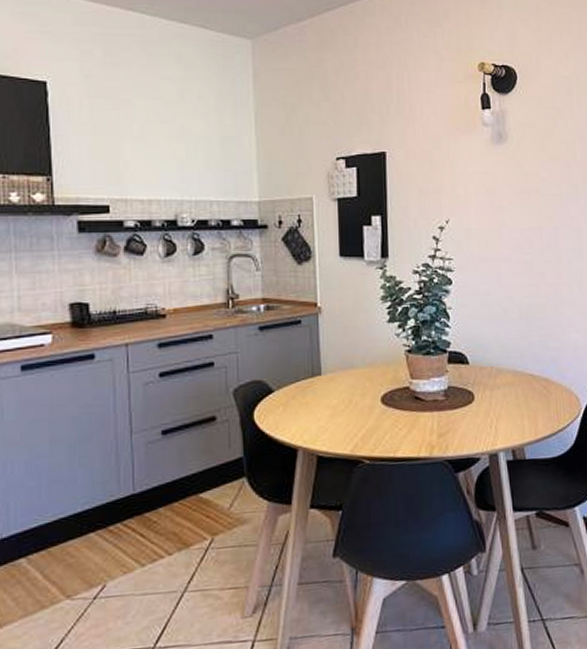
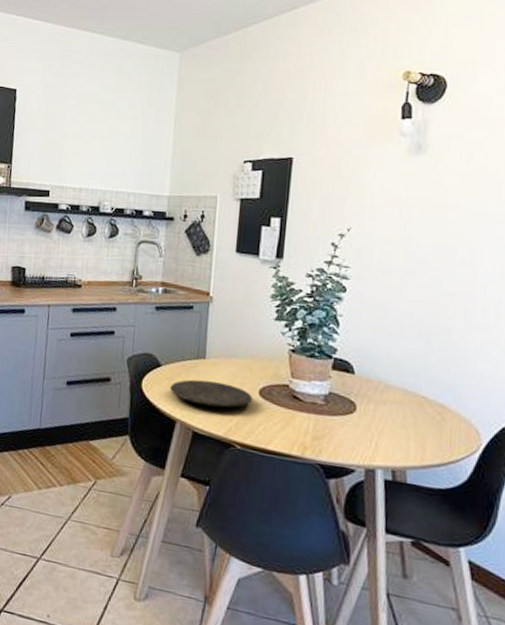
plate: none [286,397,375,426] -> present [170,379,252,408]

